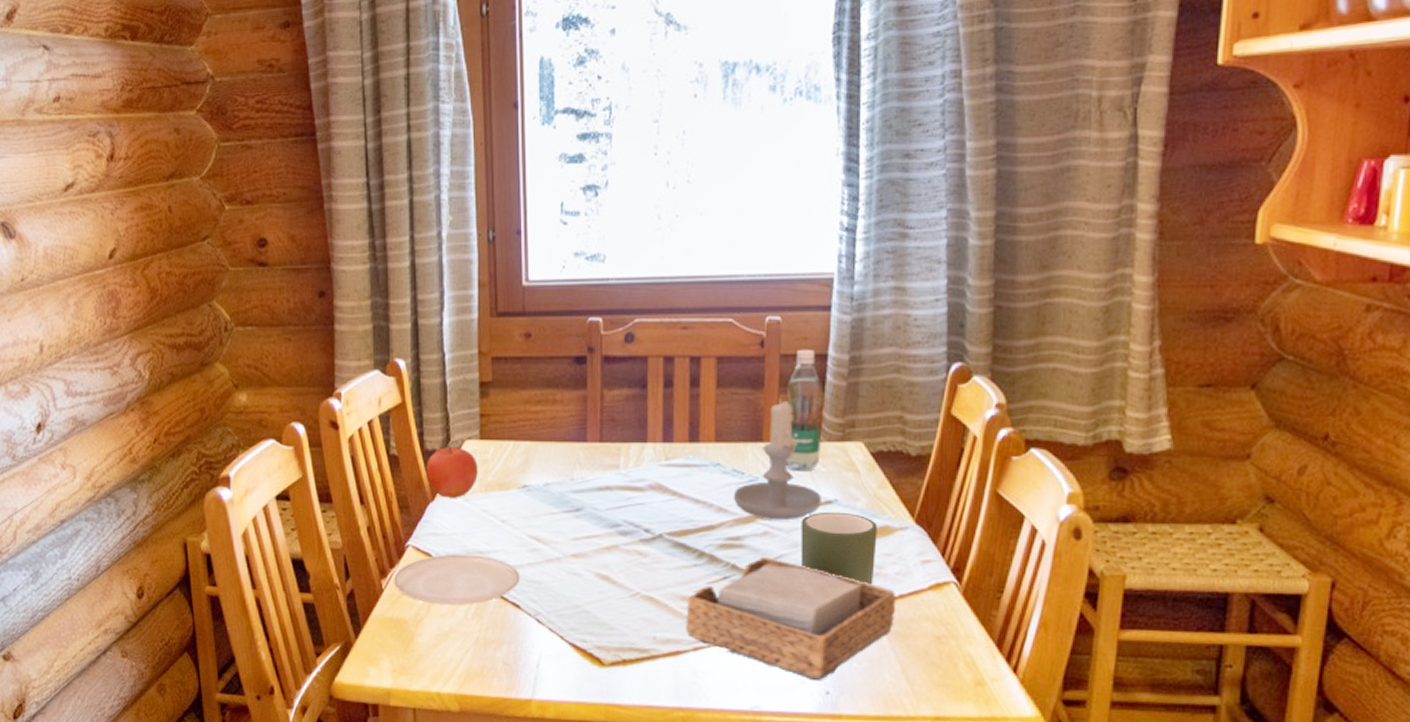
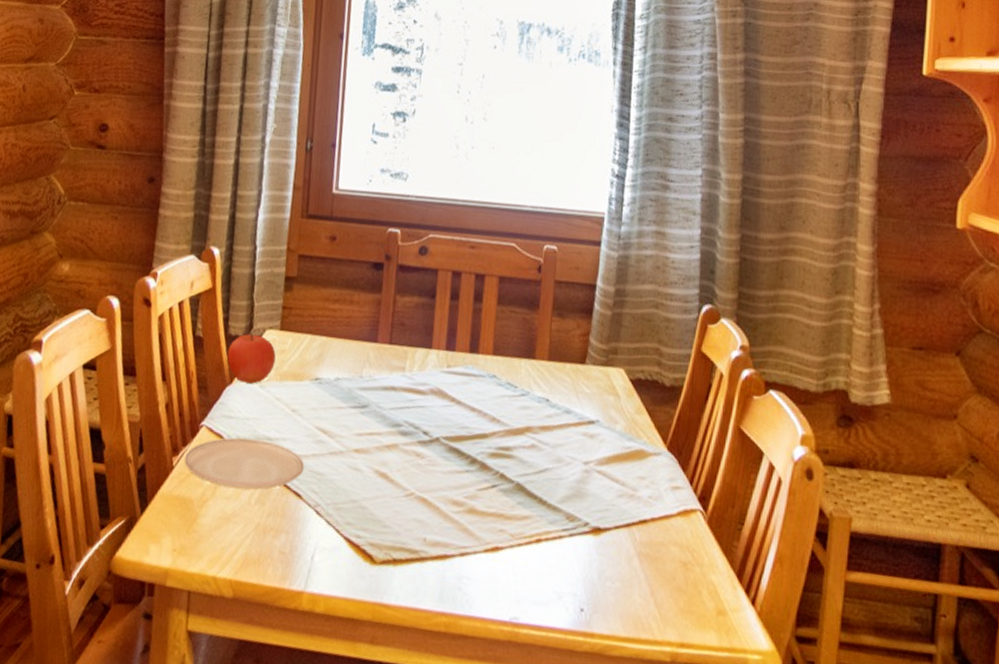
napkin holder: present [686,556,896,680] -> none [454,468,648,596]
candle: present [733,397,821,521] -> none [505,319,585,436]
bottle: present [785,349,823,472] -> none [554,277,591,391]
mug: present [800,511,877,586] -> none [563,431,634,506]

